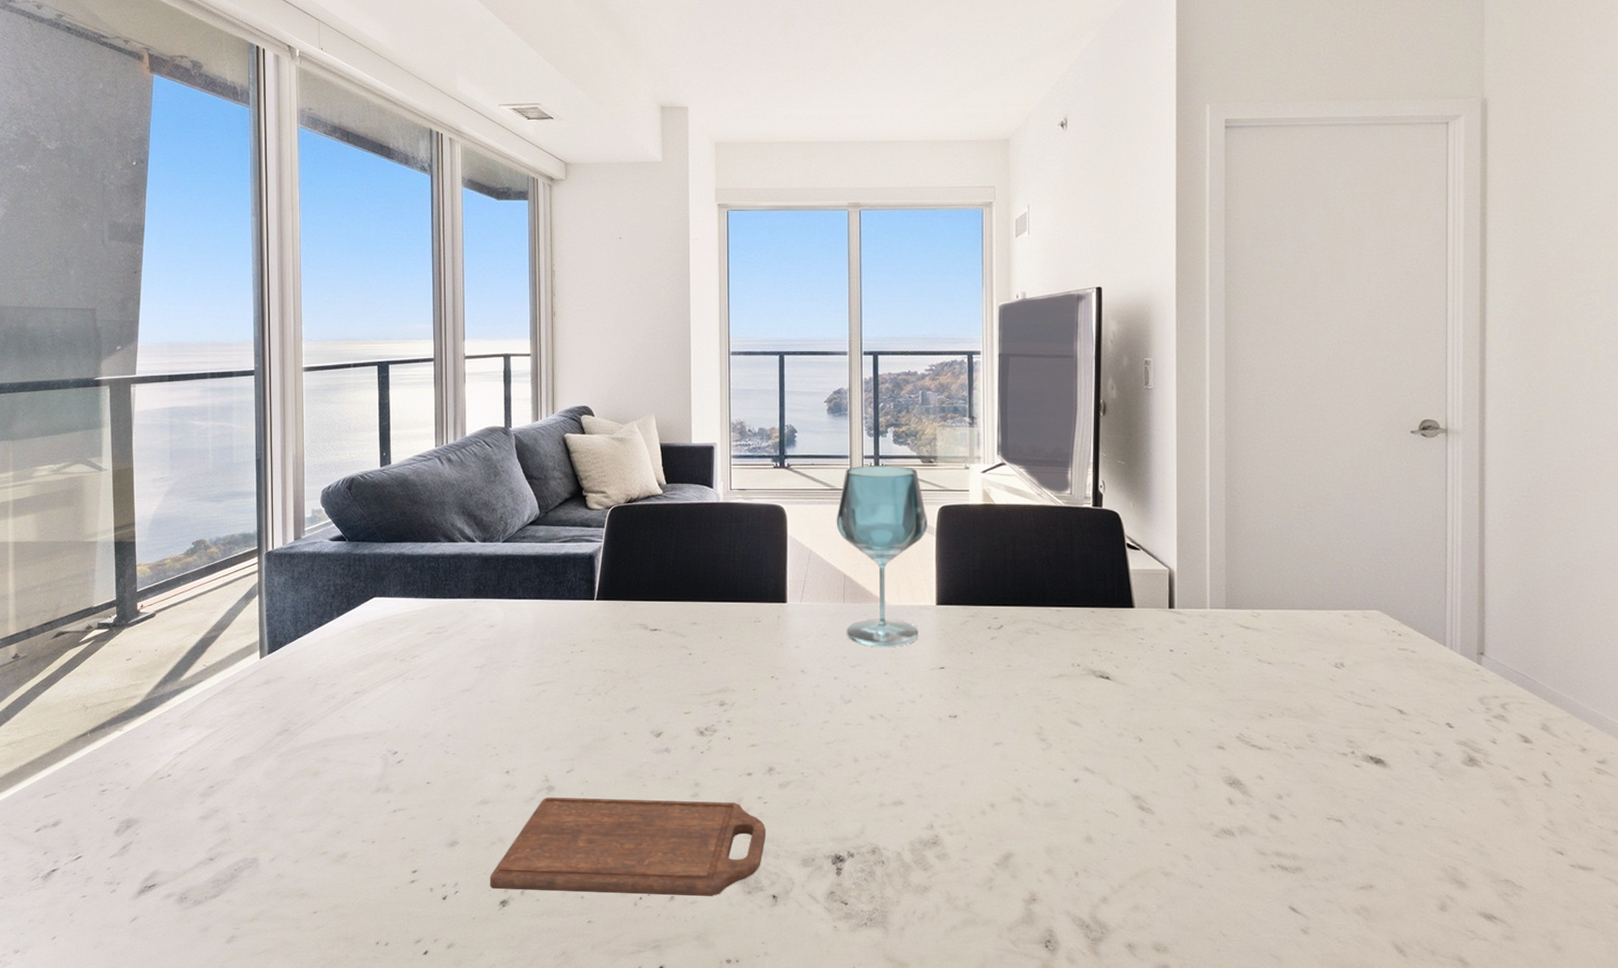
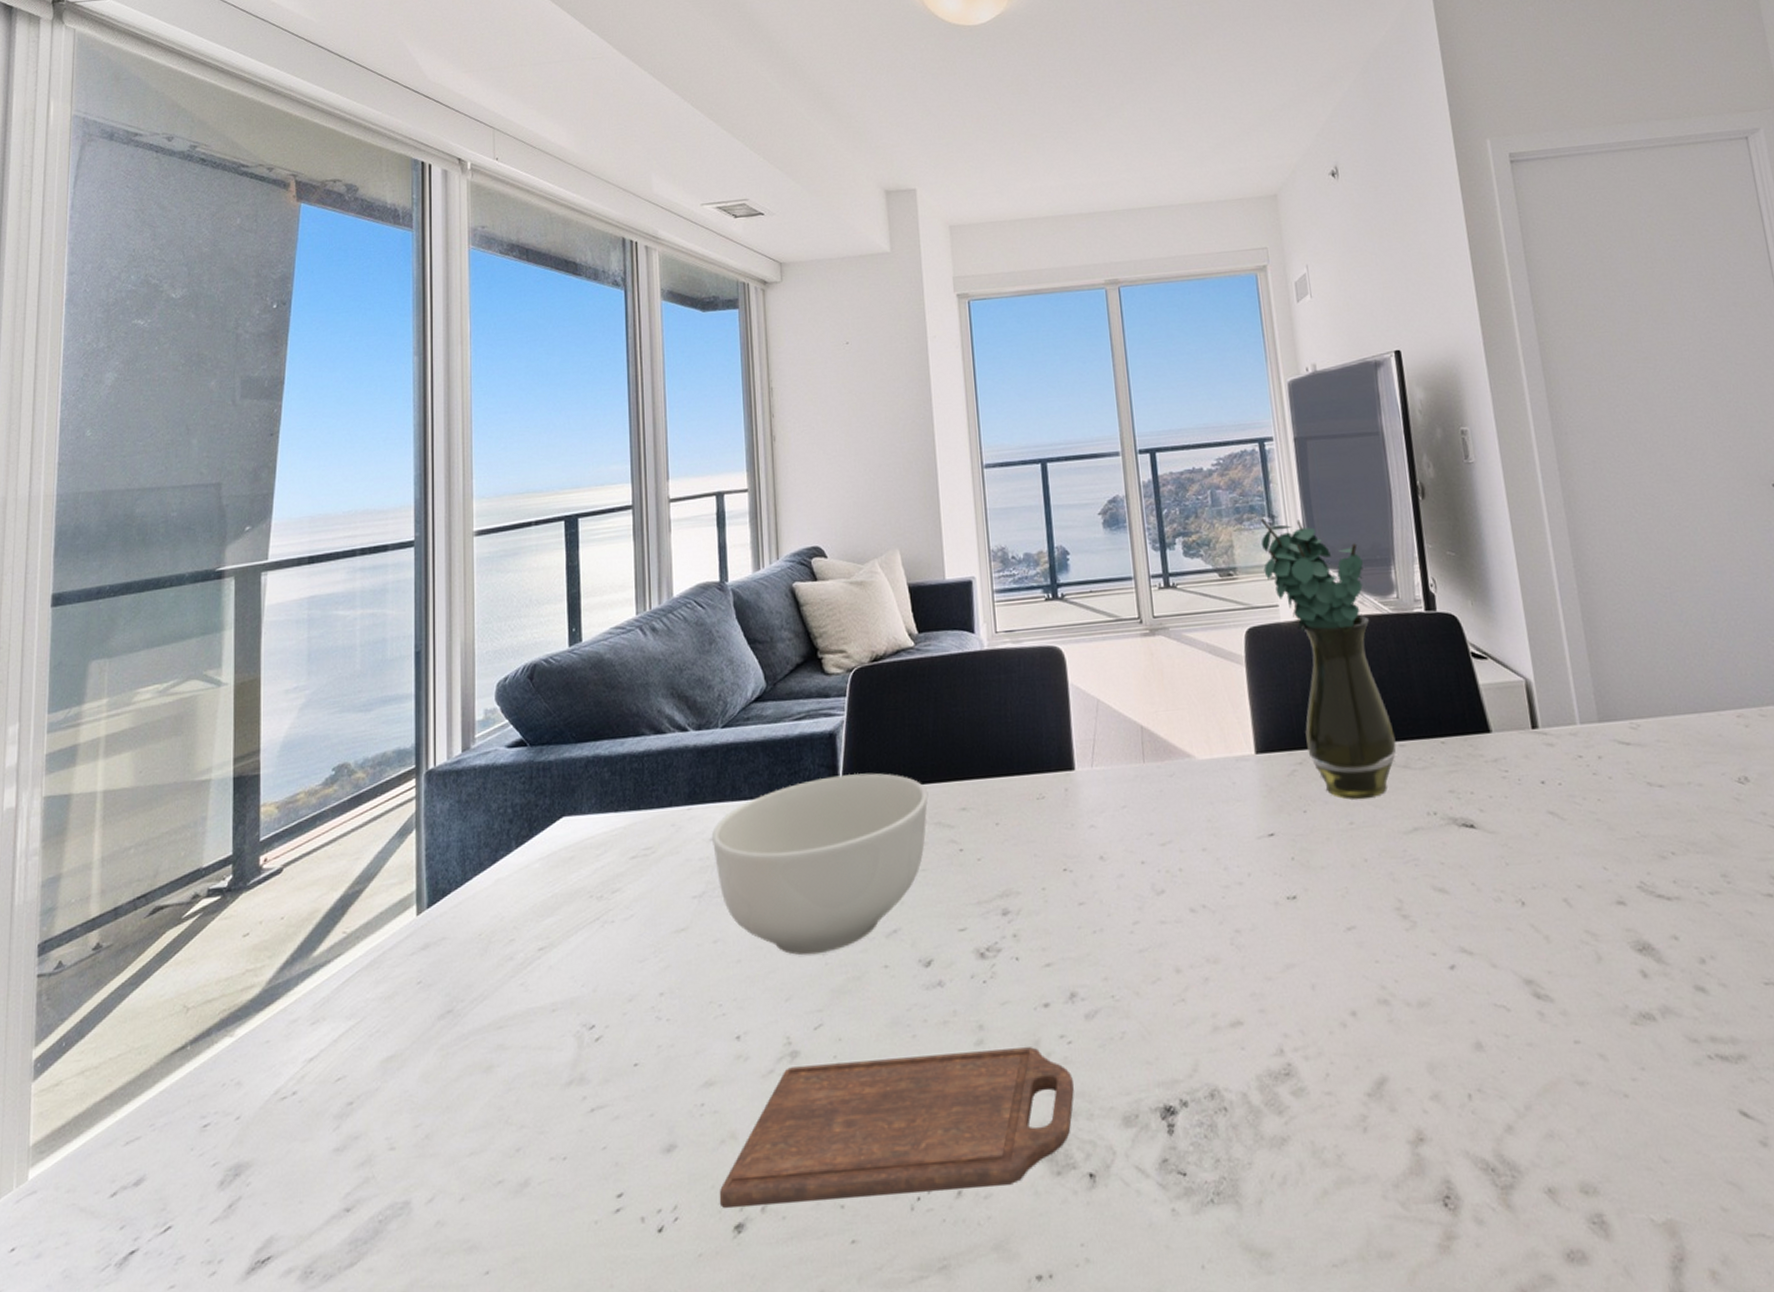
bowl: none [491,588,667,719] -> present [711,773,929,956]
wine glass: present [836,465,927,648] -> none [1124,583,1239,817]
vase: none [960,418,1054,649] -> present [1260,517,1396,800]

